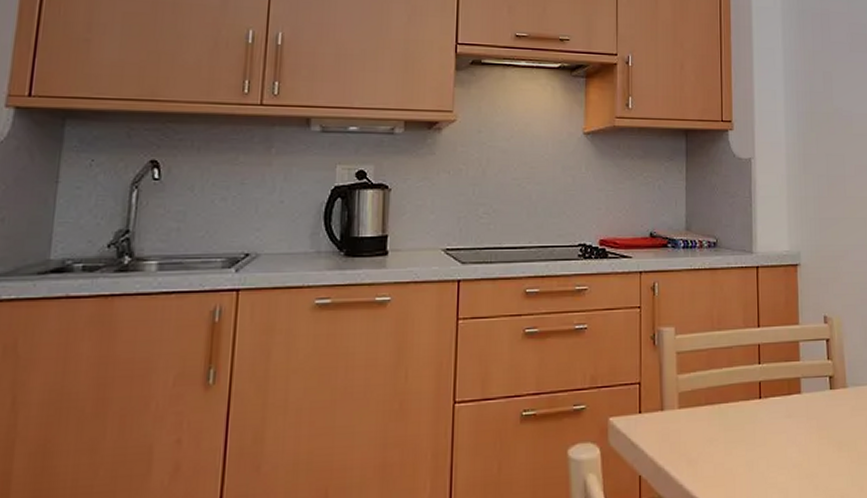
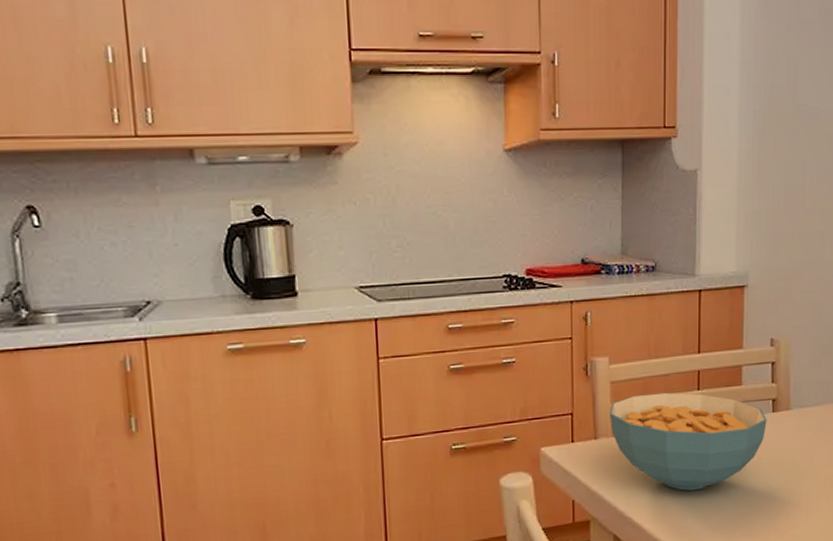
cereal bowl: none [676,365,826,470] -> present [610,392,767,491]

